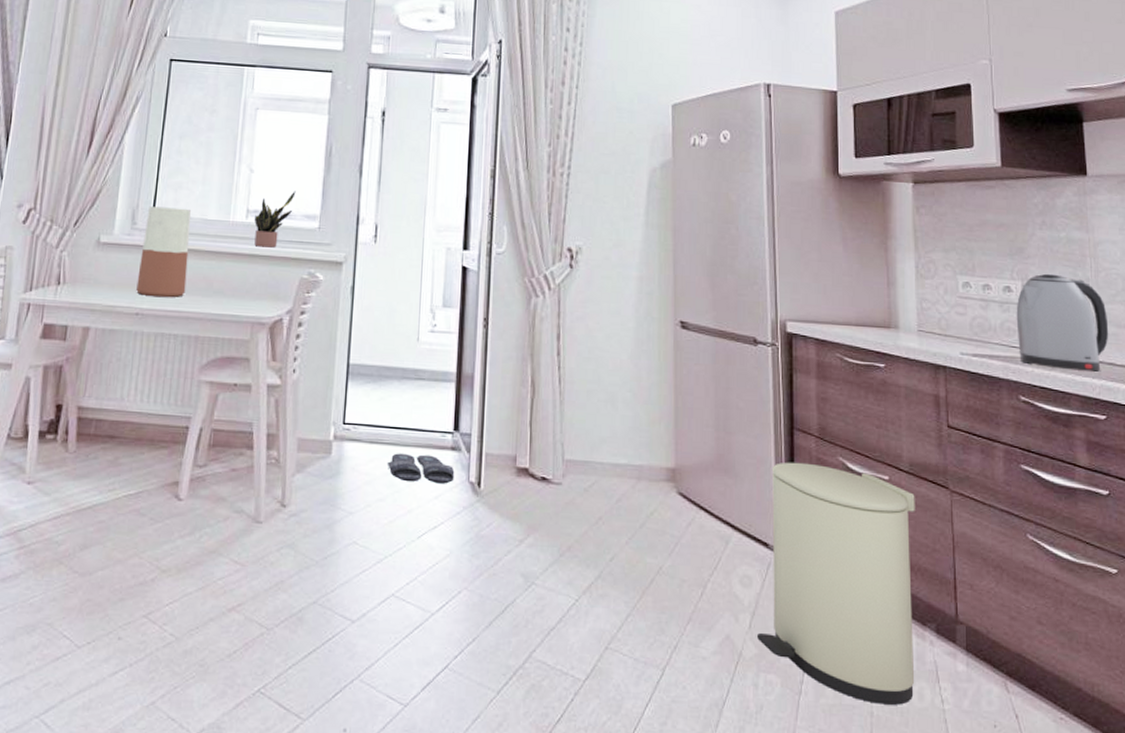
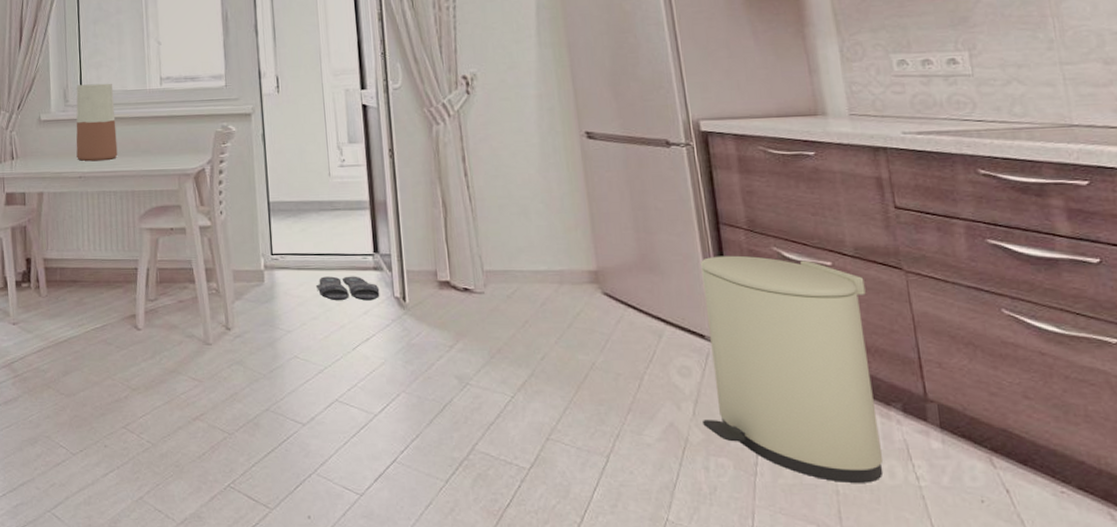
potted plant: present [254,191,296,248] -> none [168,56,201,109]
kettle: present [1016,273,1109,372] -> none [964,39,1084,138]

